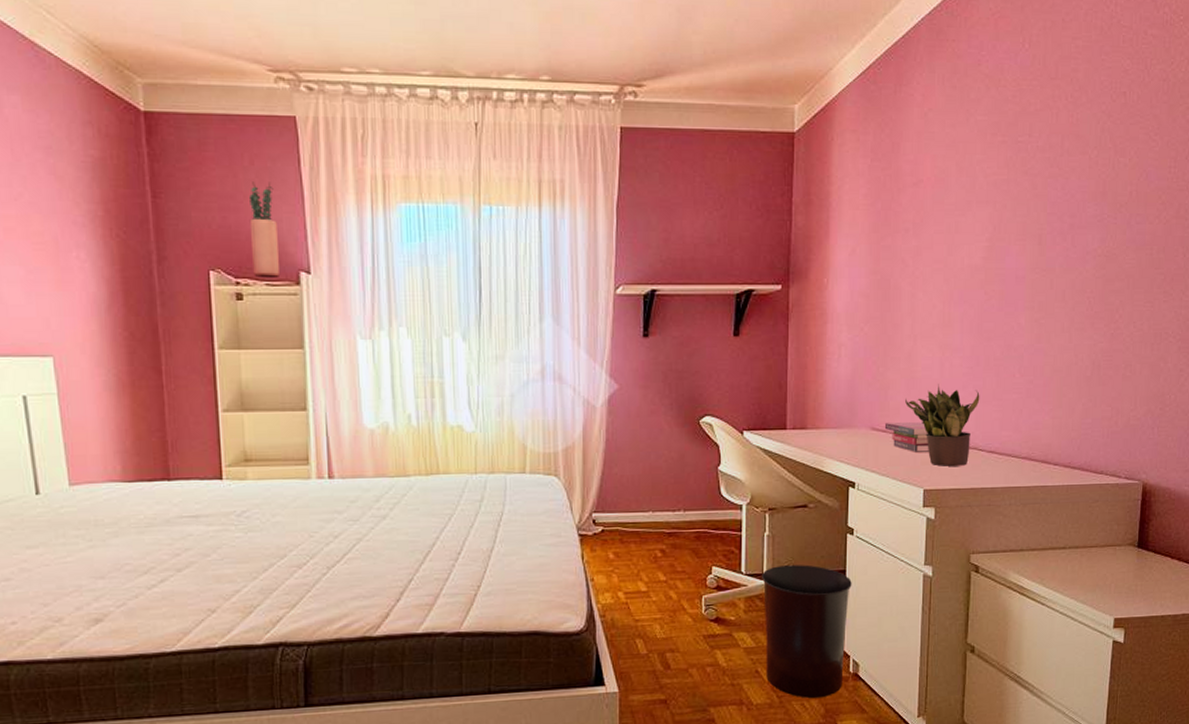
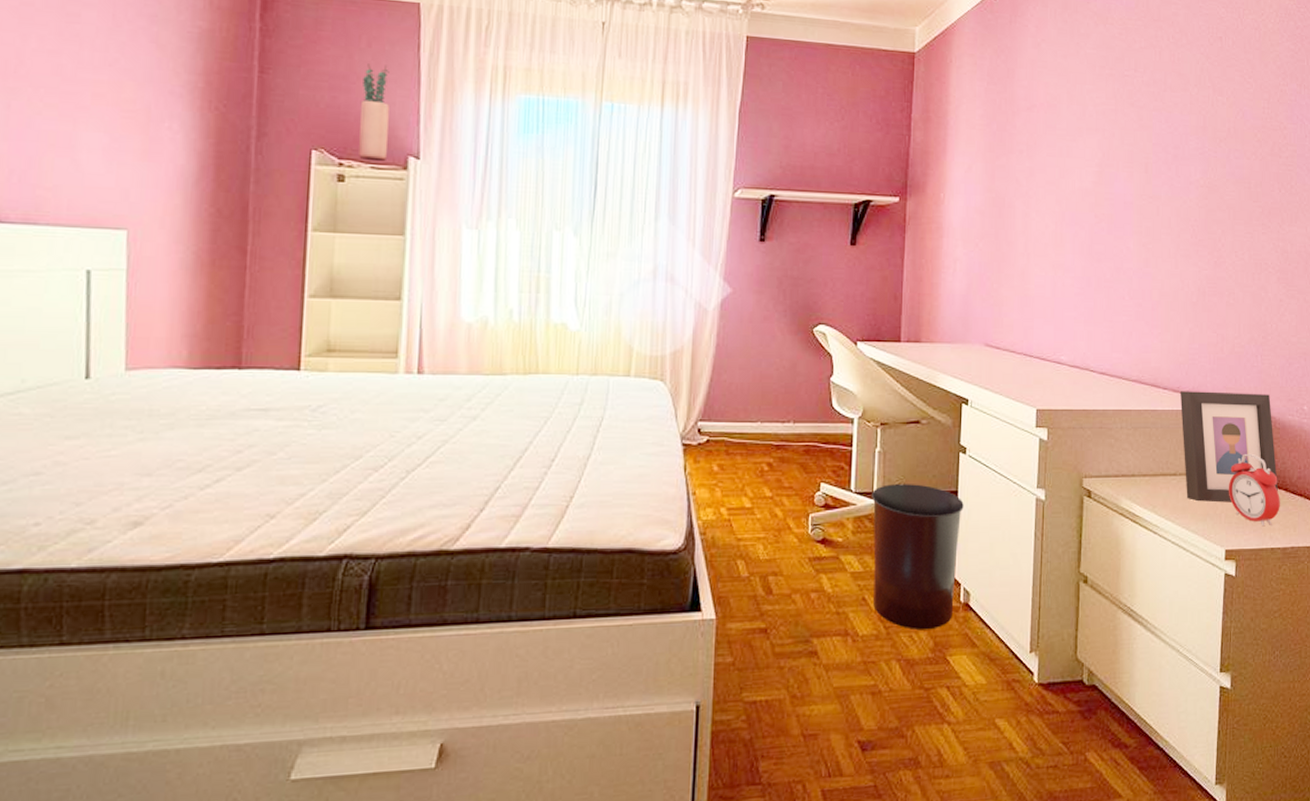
books: present [884,422,929,452] -> none [998,340,1042,371]
potted plant: present [905,384,980,466] -> none [1019,303,1091,386]
picture frame: none [1071,465,1171,574] -> present [1180,391,1278,503]
alarm clock: none [1118,525,1173,595] -> present [1228,453,1280,527]

